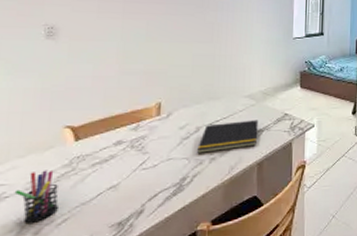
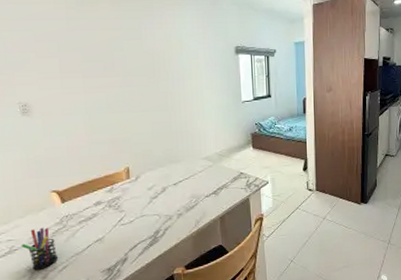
notepad: present [197,120,259,153] -> none [165,179,218,210]

